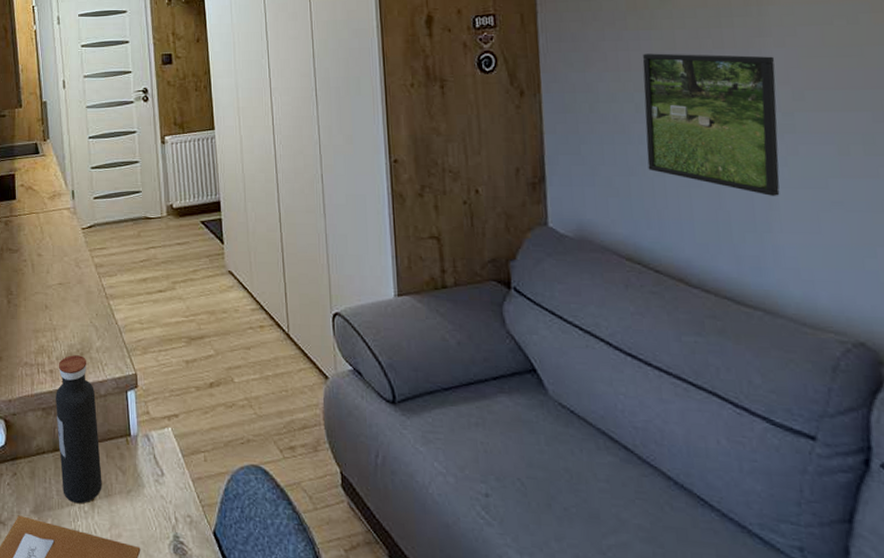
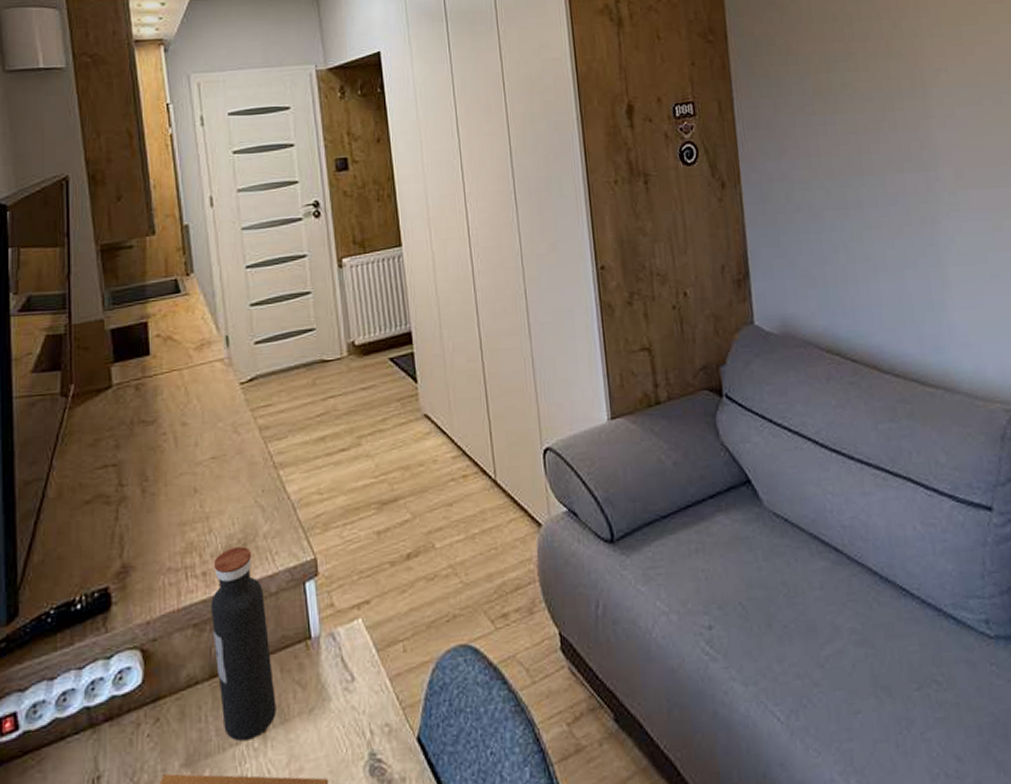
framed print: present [642,53,780,196] -> none [830,137,951,274]

